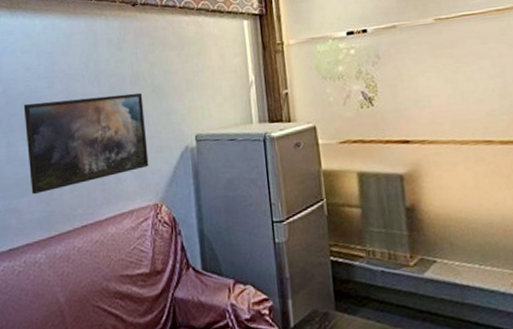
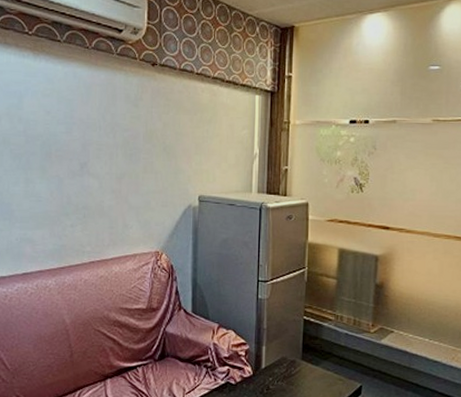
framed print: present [23,92,149,195] -> none [42,145,154,229]

